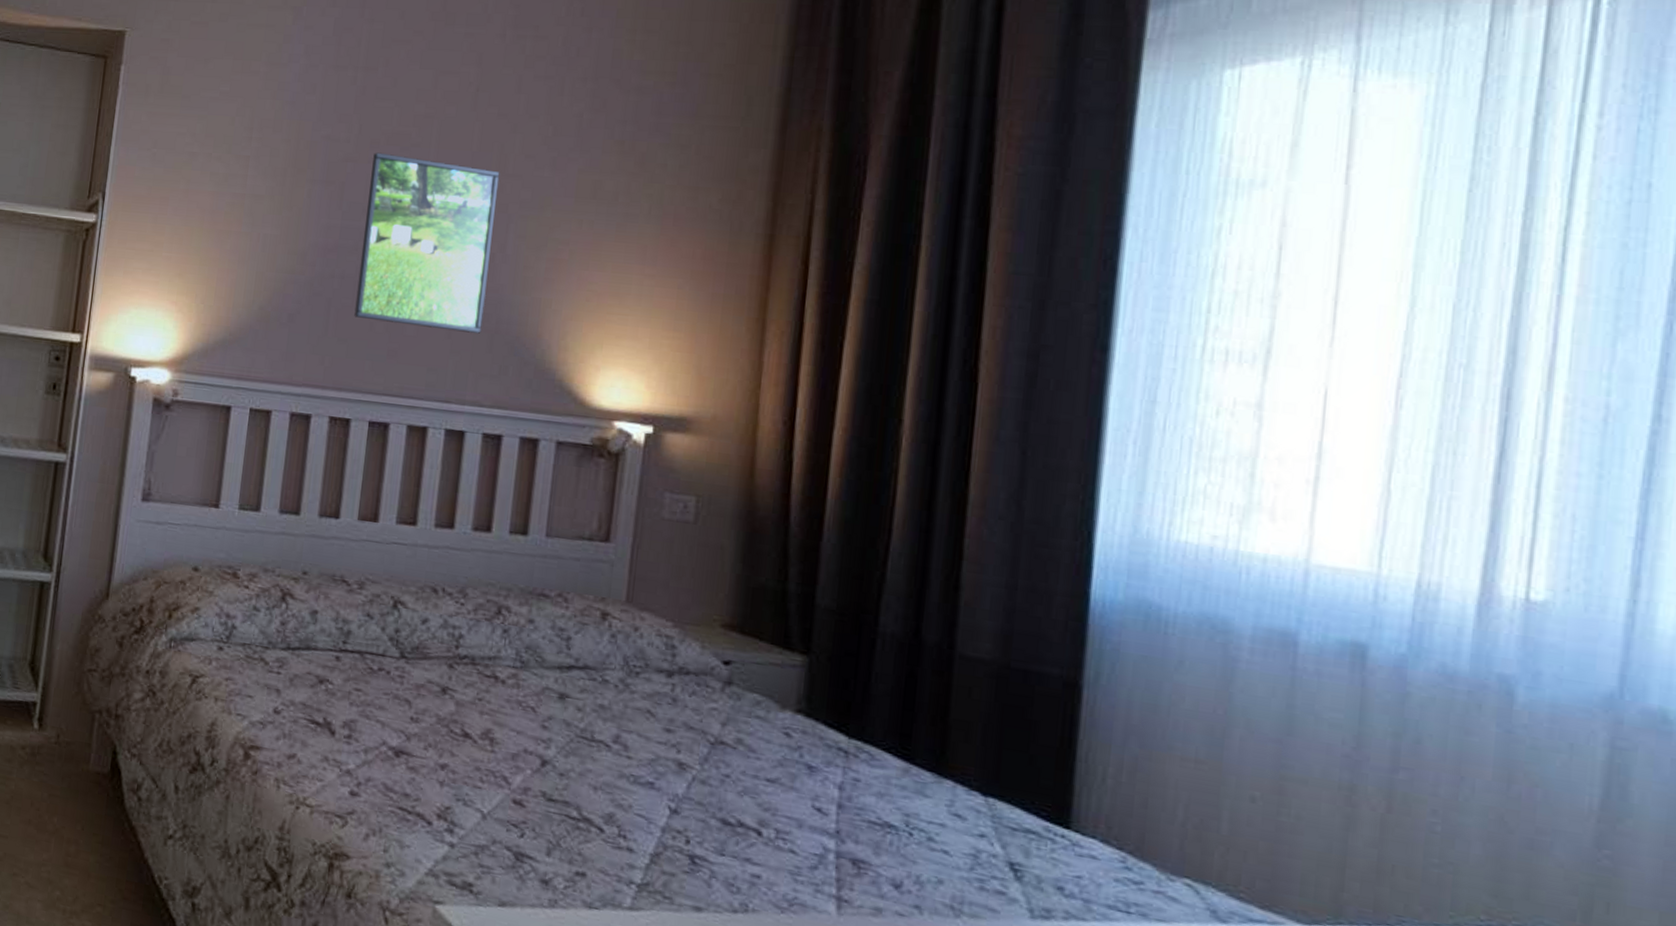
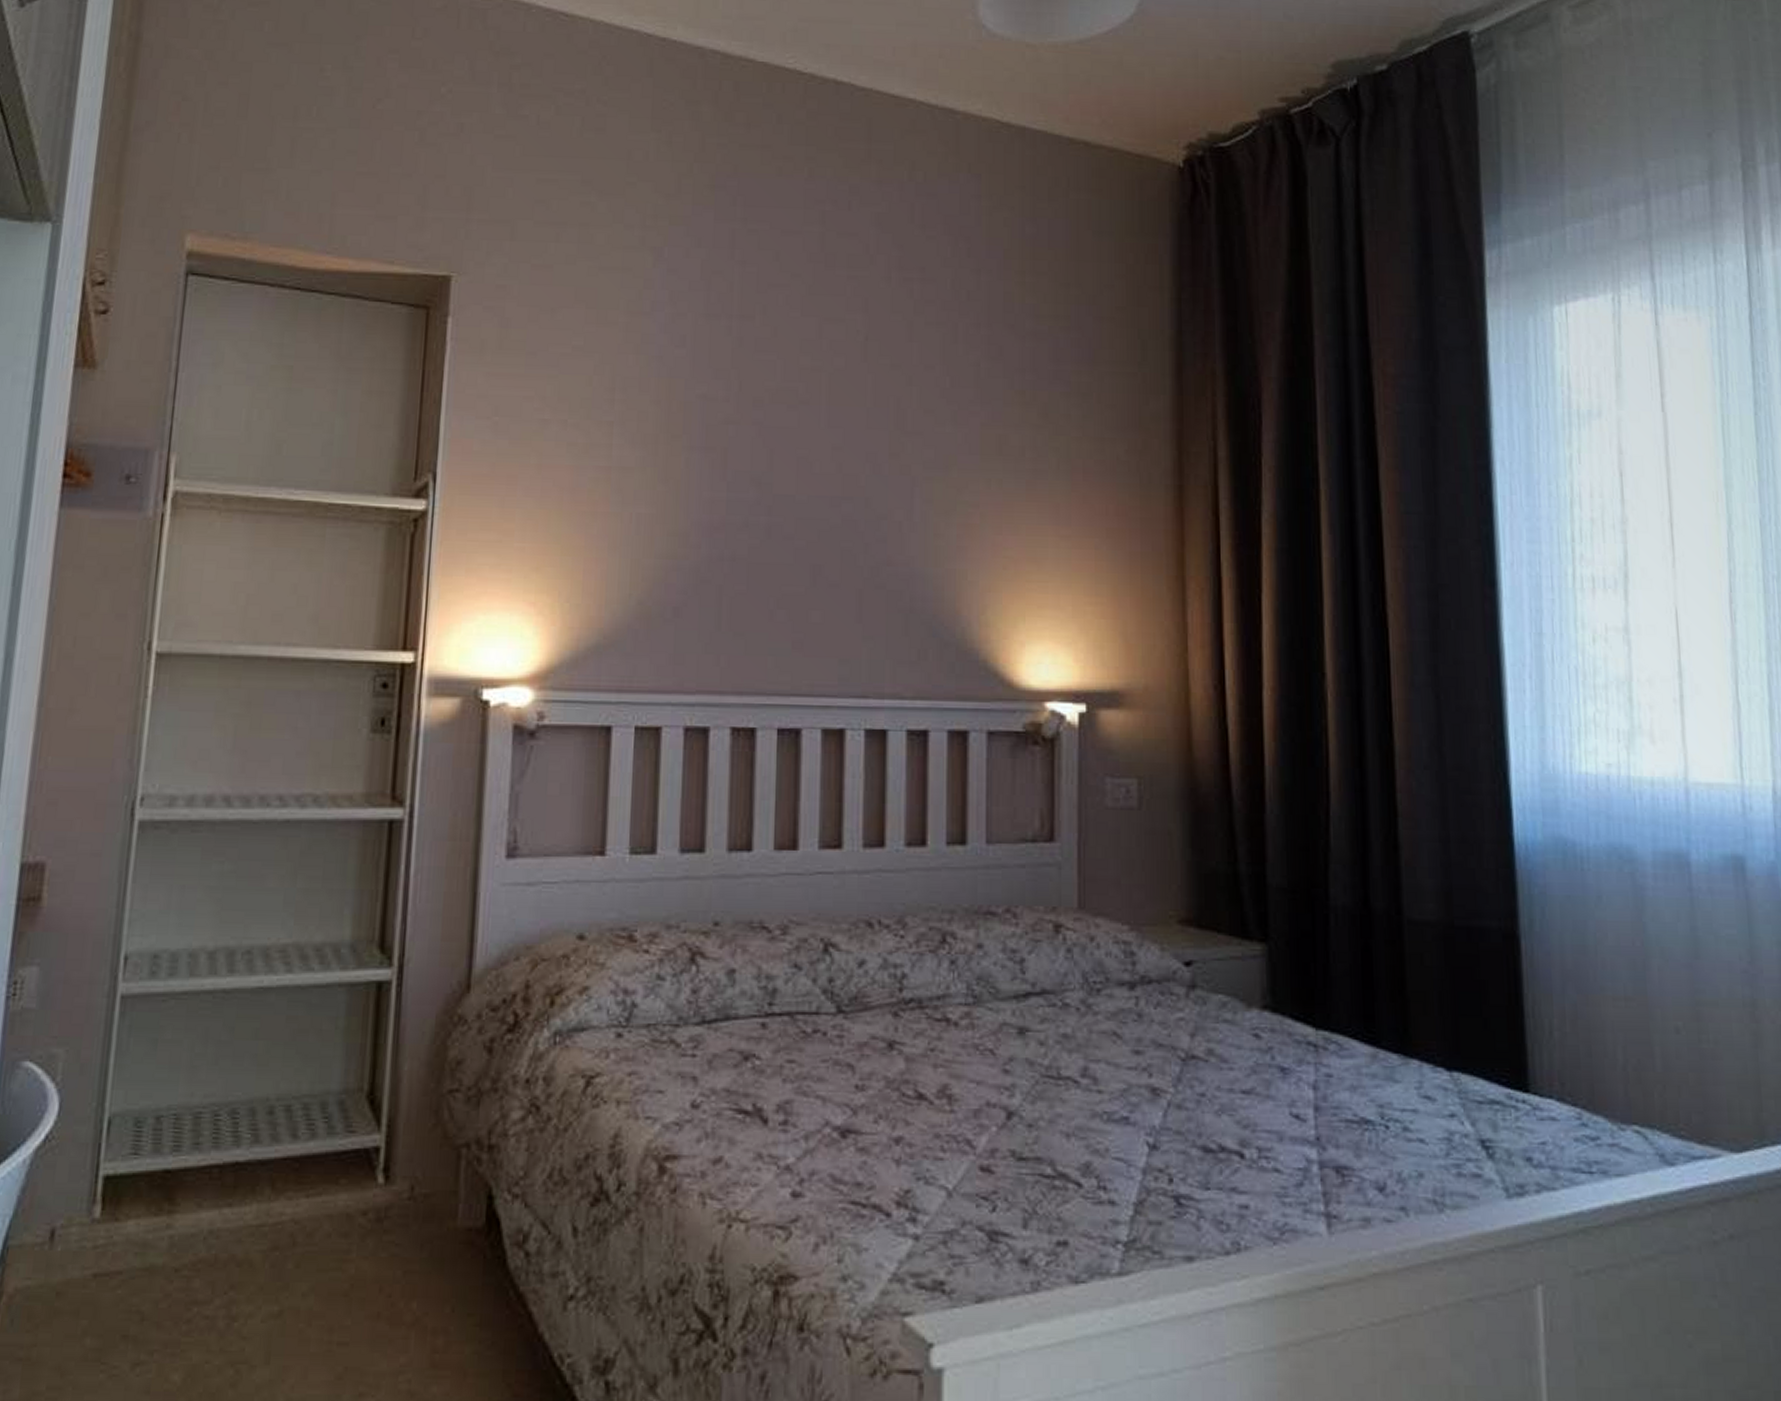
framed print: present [354,152,500,334] -> none [750,412,899,614]

